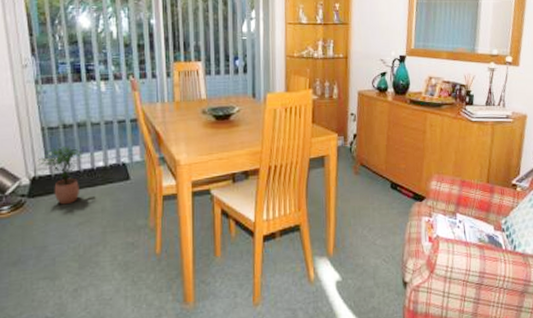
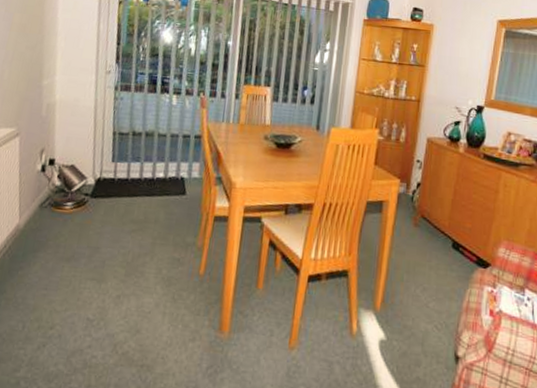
potted plant: present [37,145,84,205] -> none [104,152,148,210]

